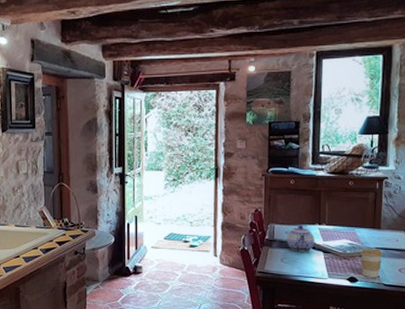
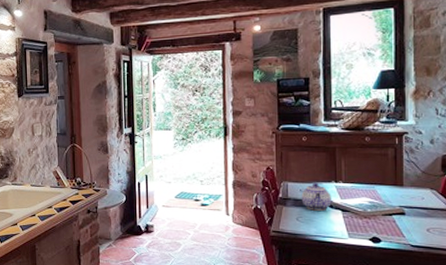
coffee cup: present [360,249,383,278] -> none [382,207,408,239]

